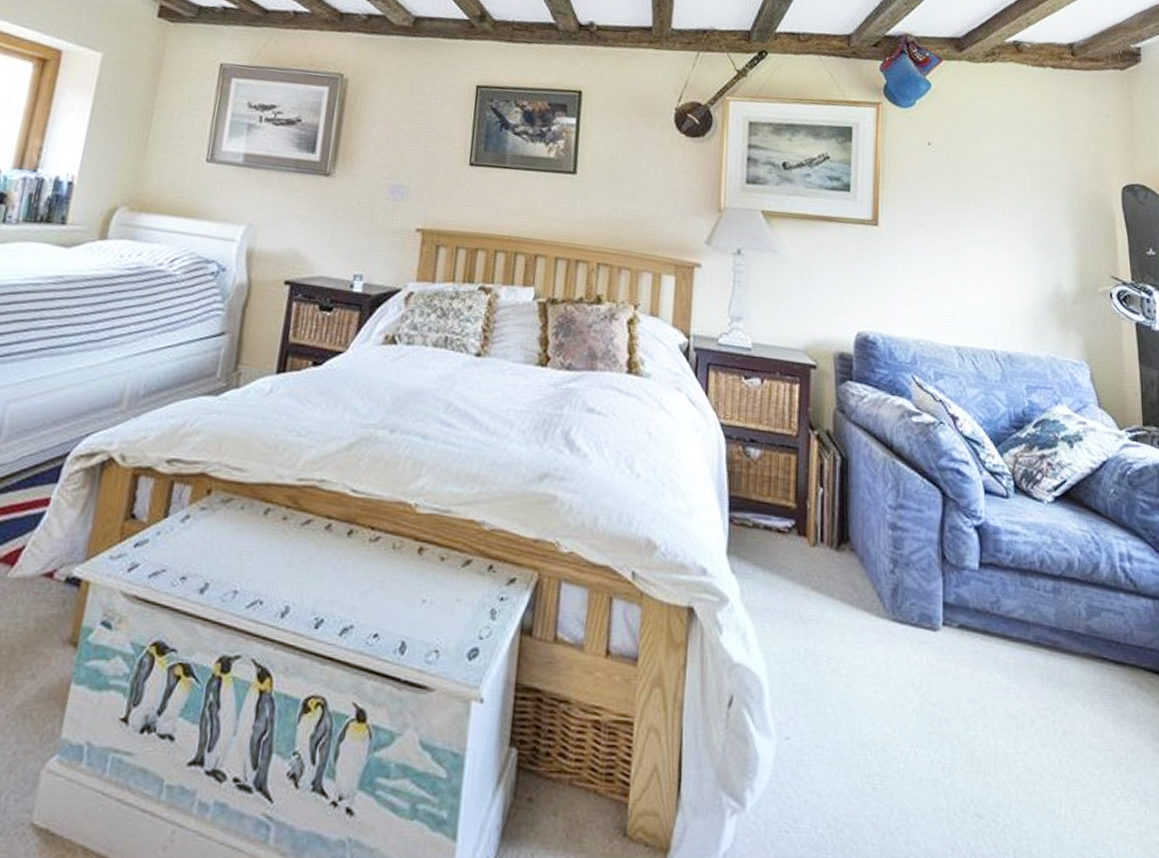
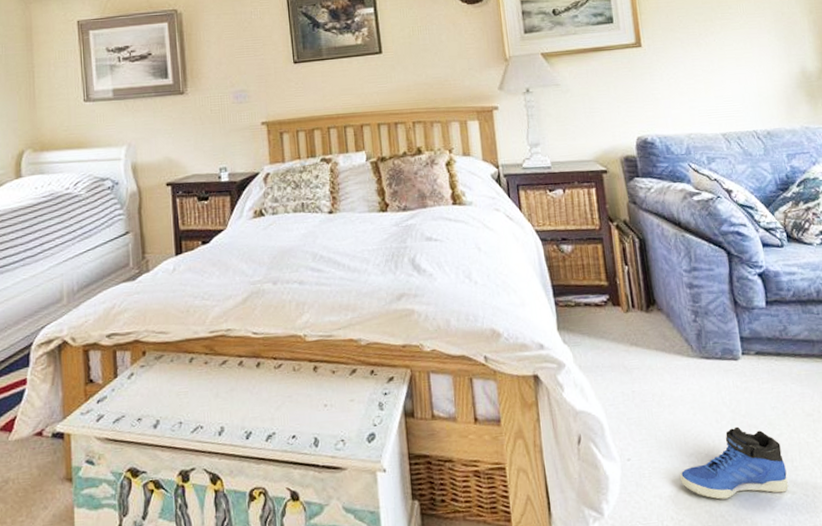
sneaker: none [847,717,976,814] -> present [680,426,789,500]

